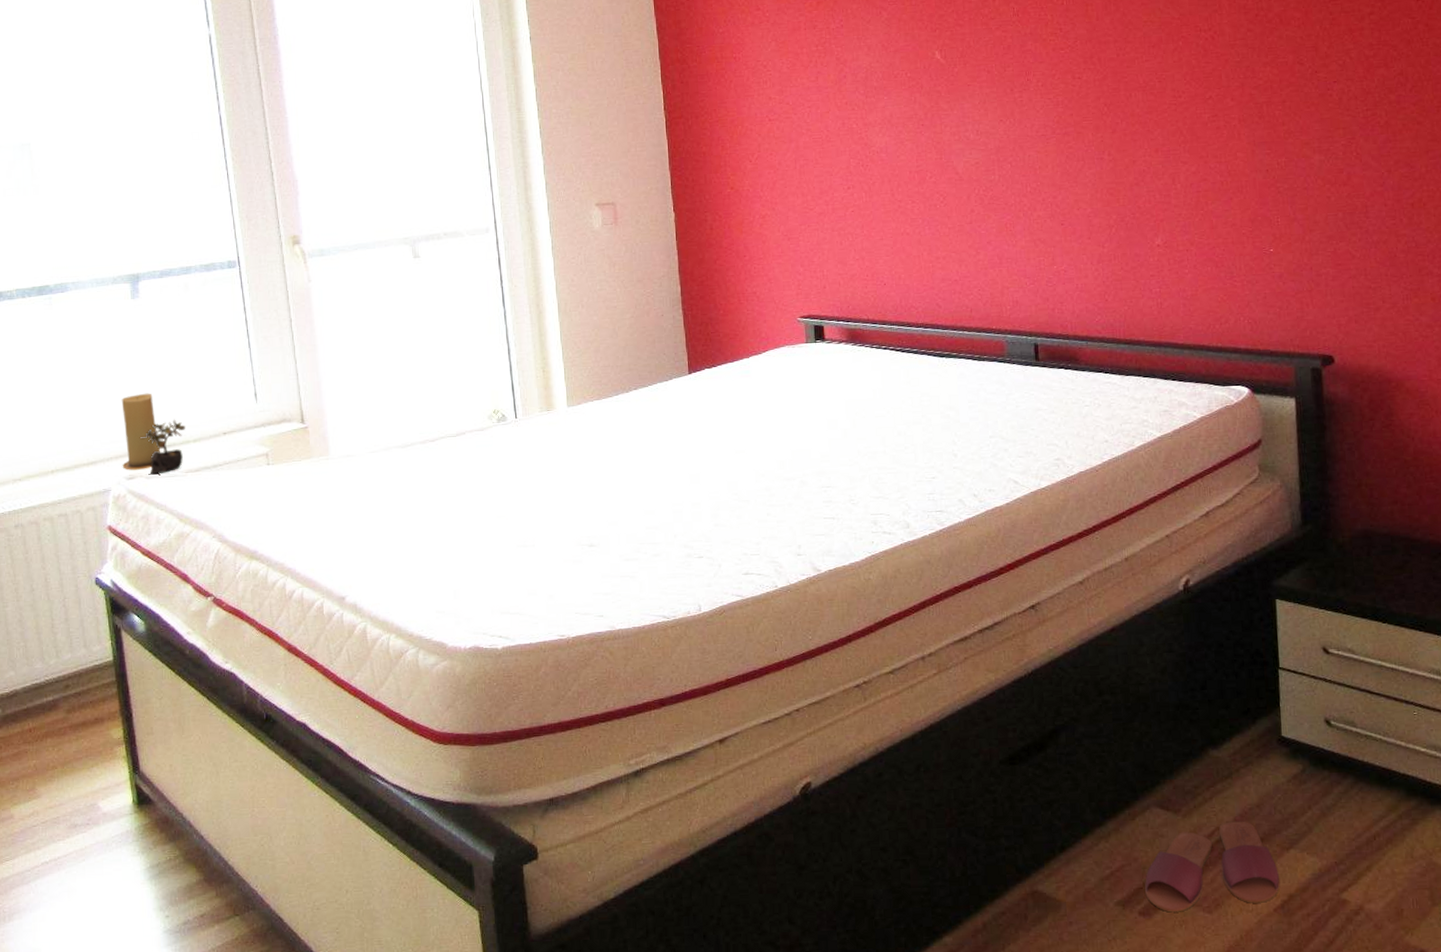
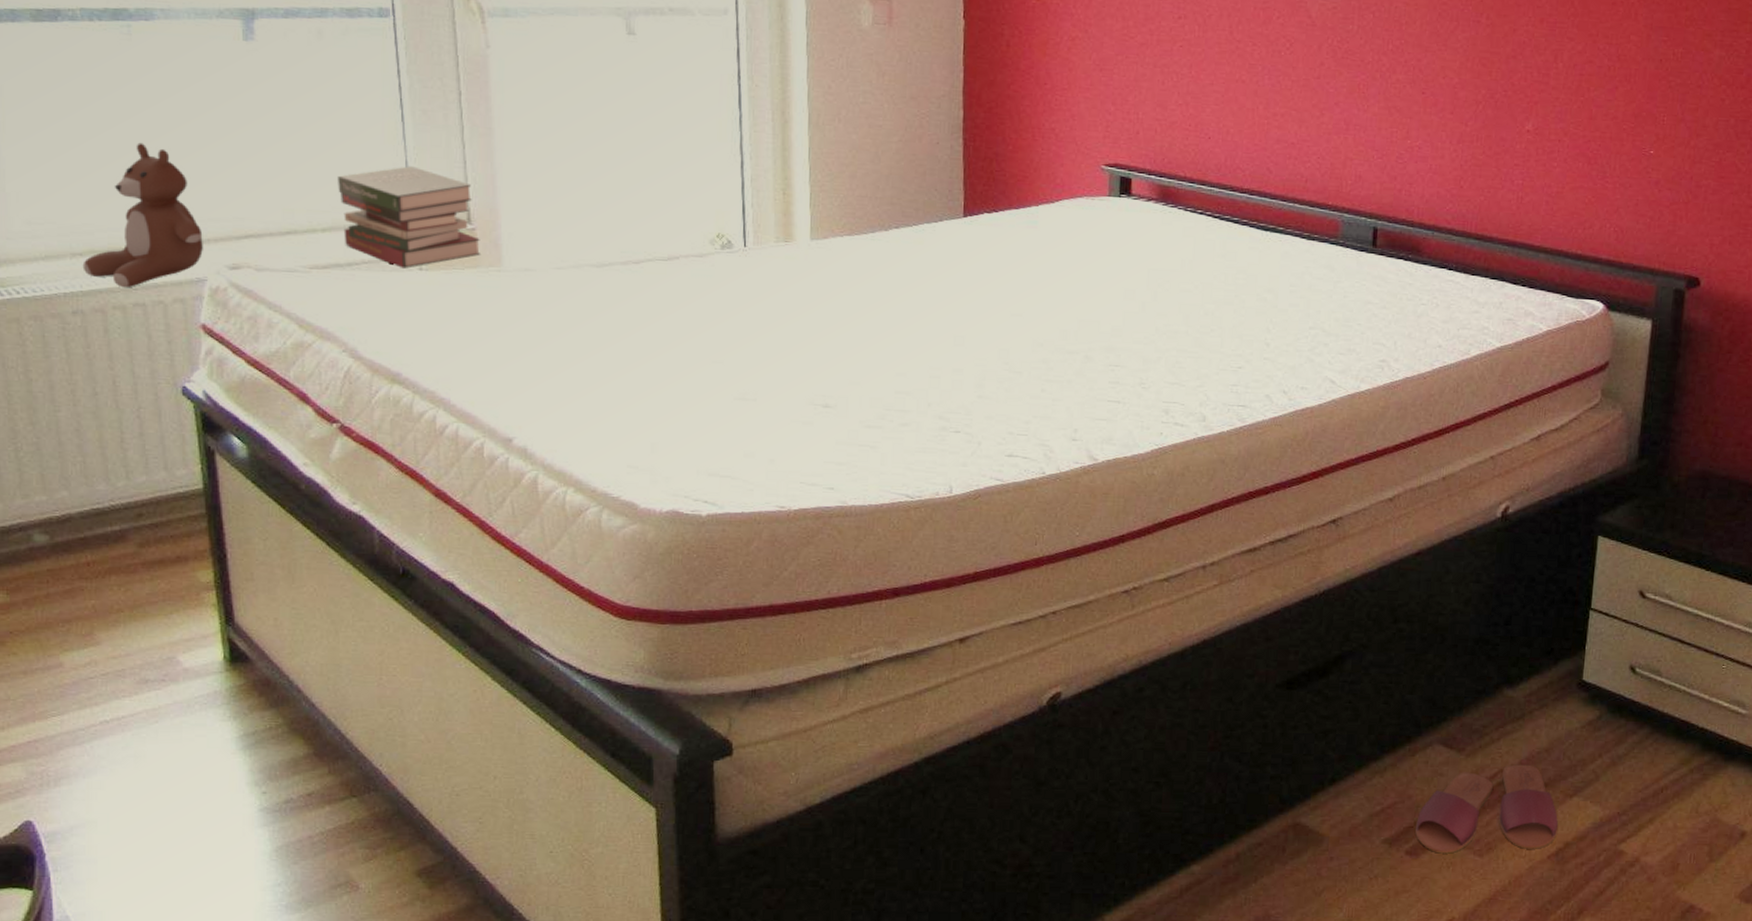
teddy bear: none [21,387,107,503] -> present [82,142,203,288]
candle: present [121,393,161,470] -> none [223,163,277,259]
succulent plant: present [139,419,185,475] -> none [248,200,311,267]
books: none [204,382,313,465] -> present [338,166,481,269]

